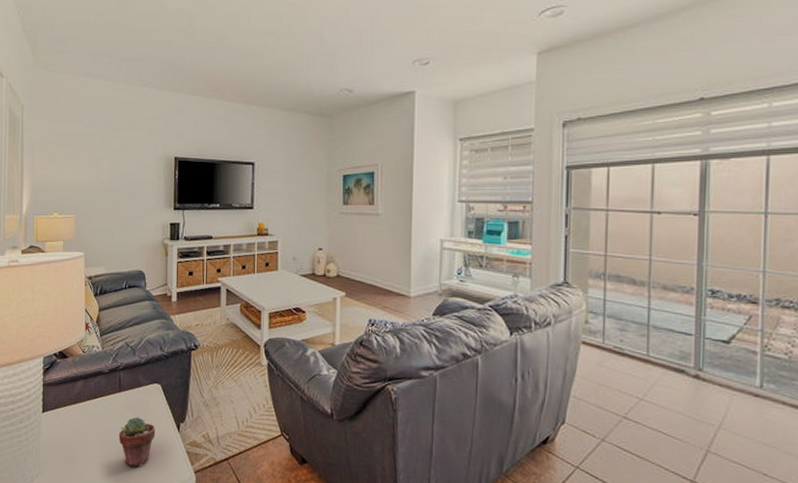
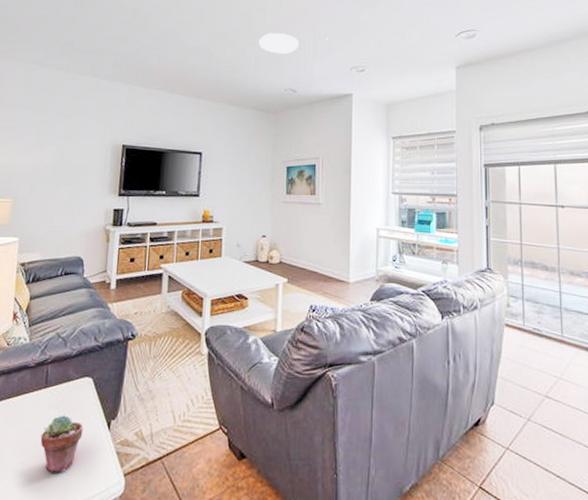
ceiling light: none [311,25,387,49] -> present [259,33,328,54]

